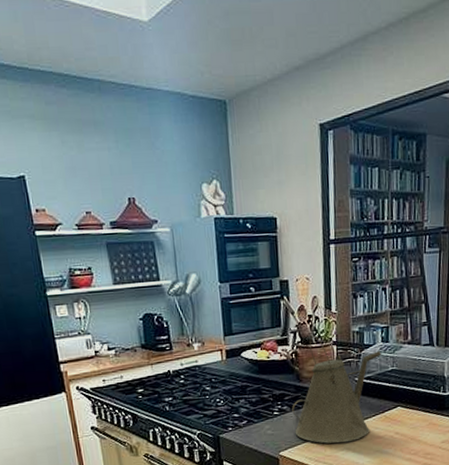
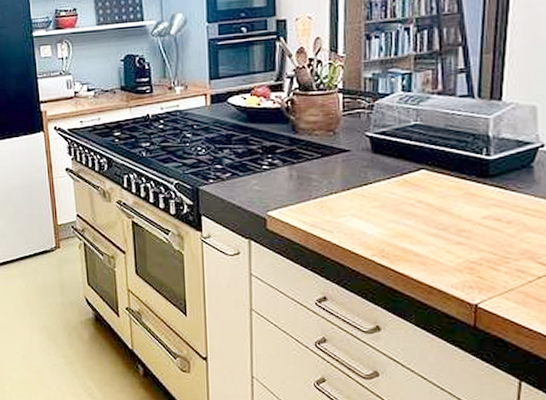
kettle: present [292,335,381,444] -> none [284,81,401,208]

